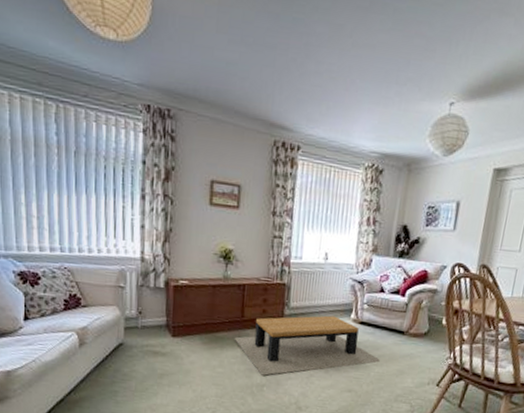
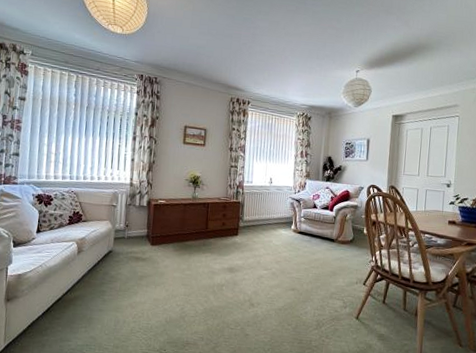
coffee table: present [234,315,381,376] -> none [200,227,317,277]

